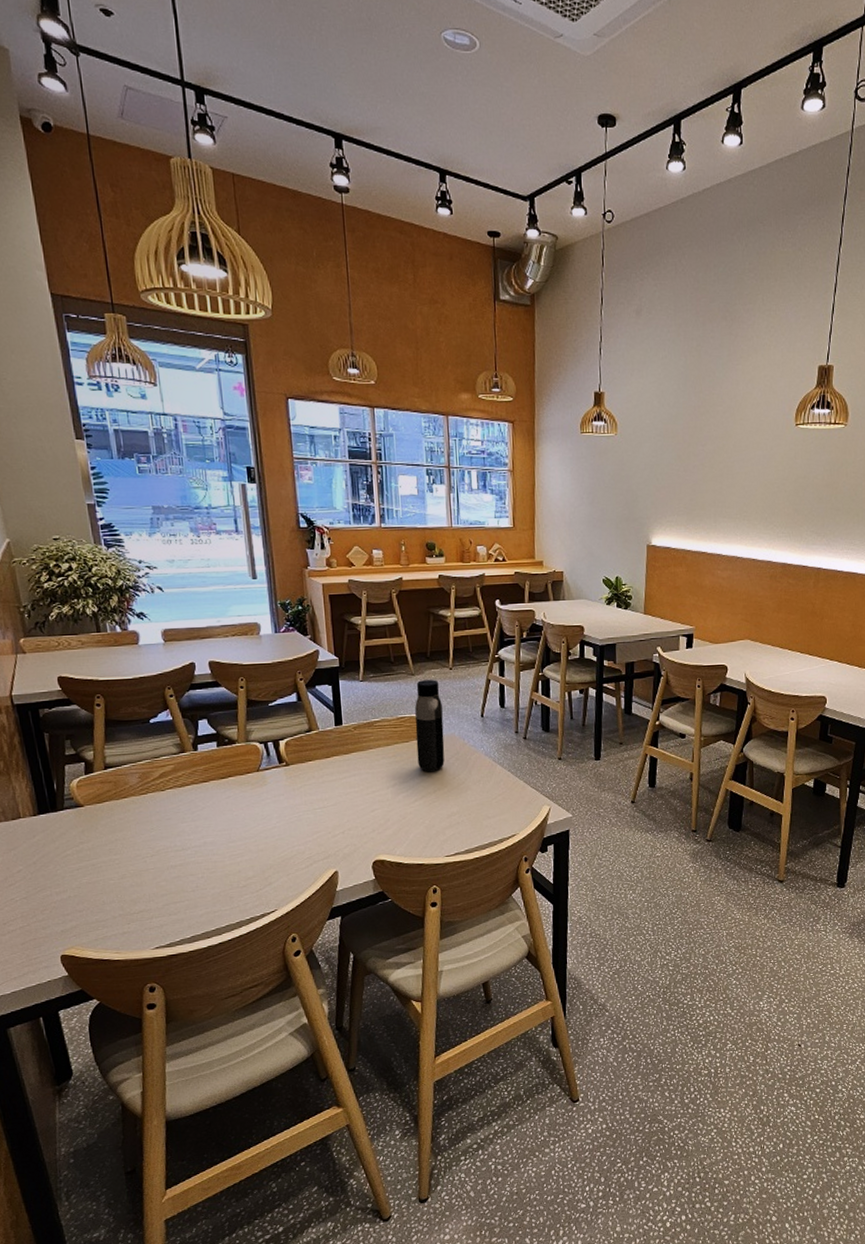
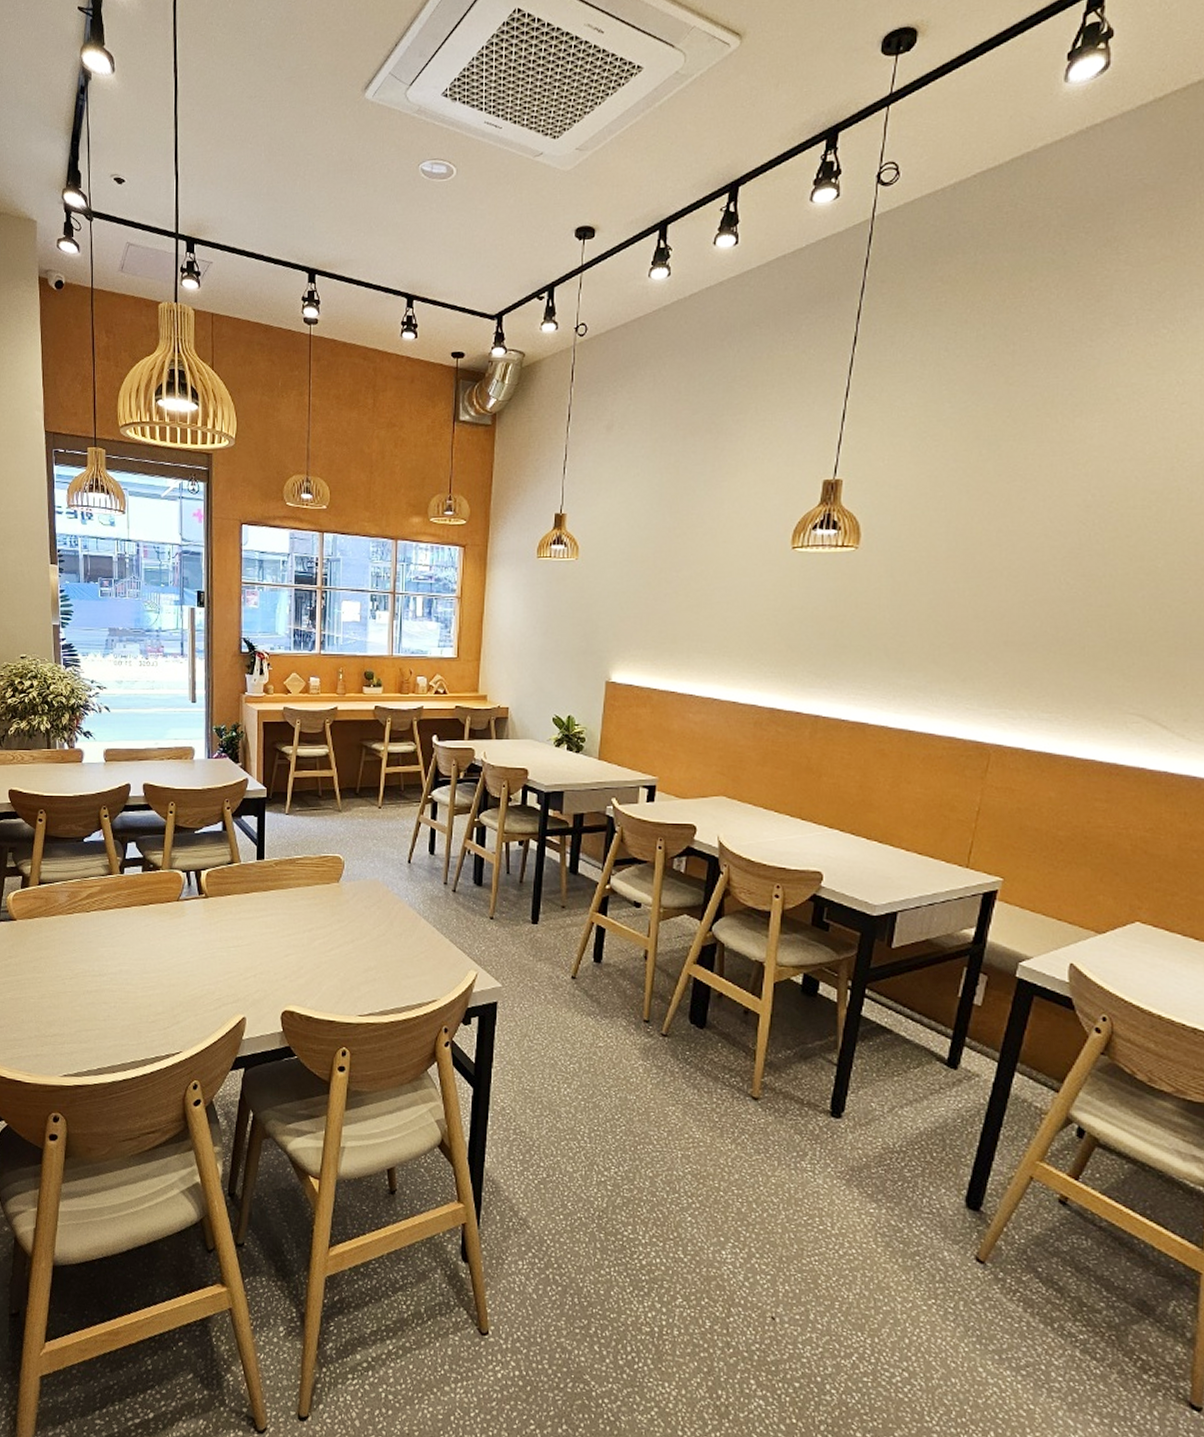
water bottle: present [415,680,445,772] -> none [337,818,368,920]

